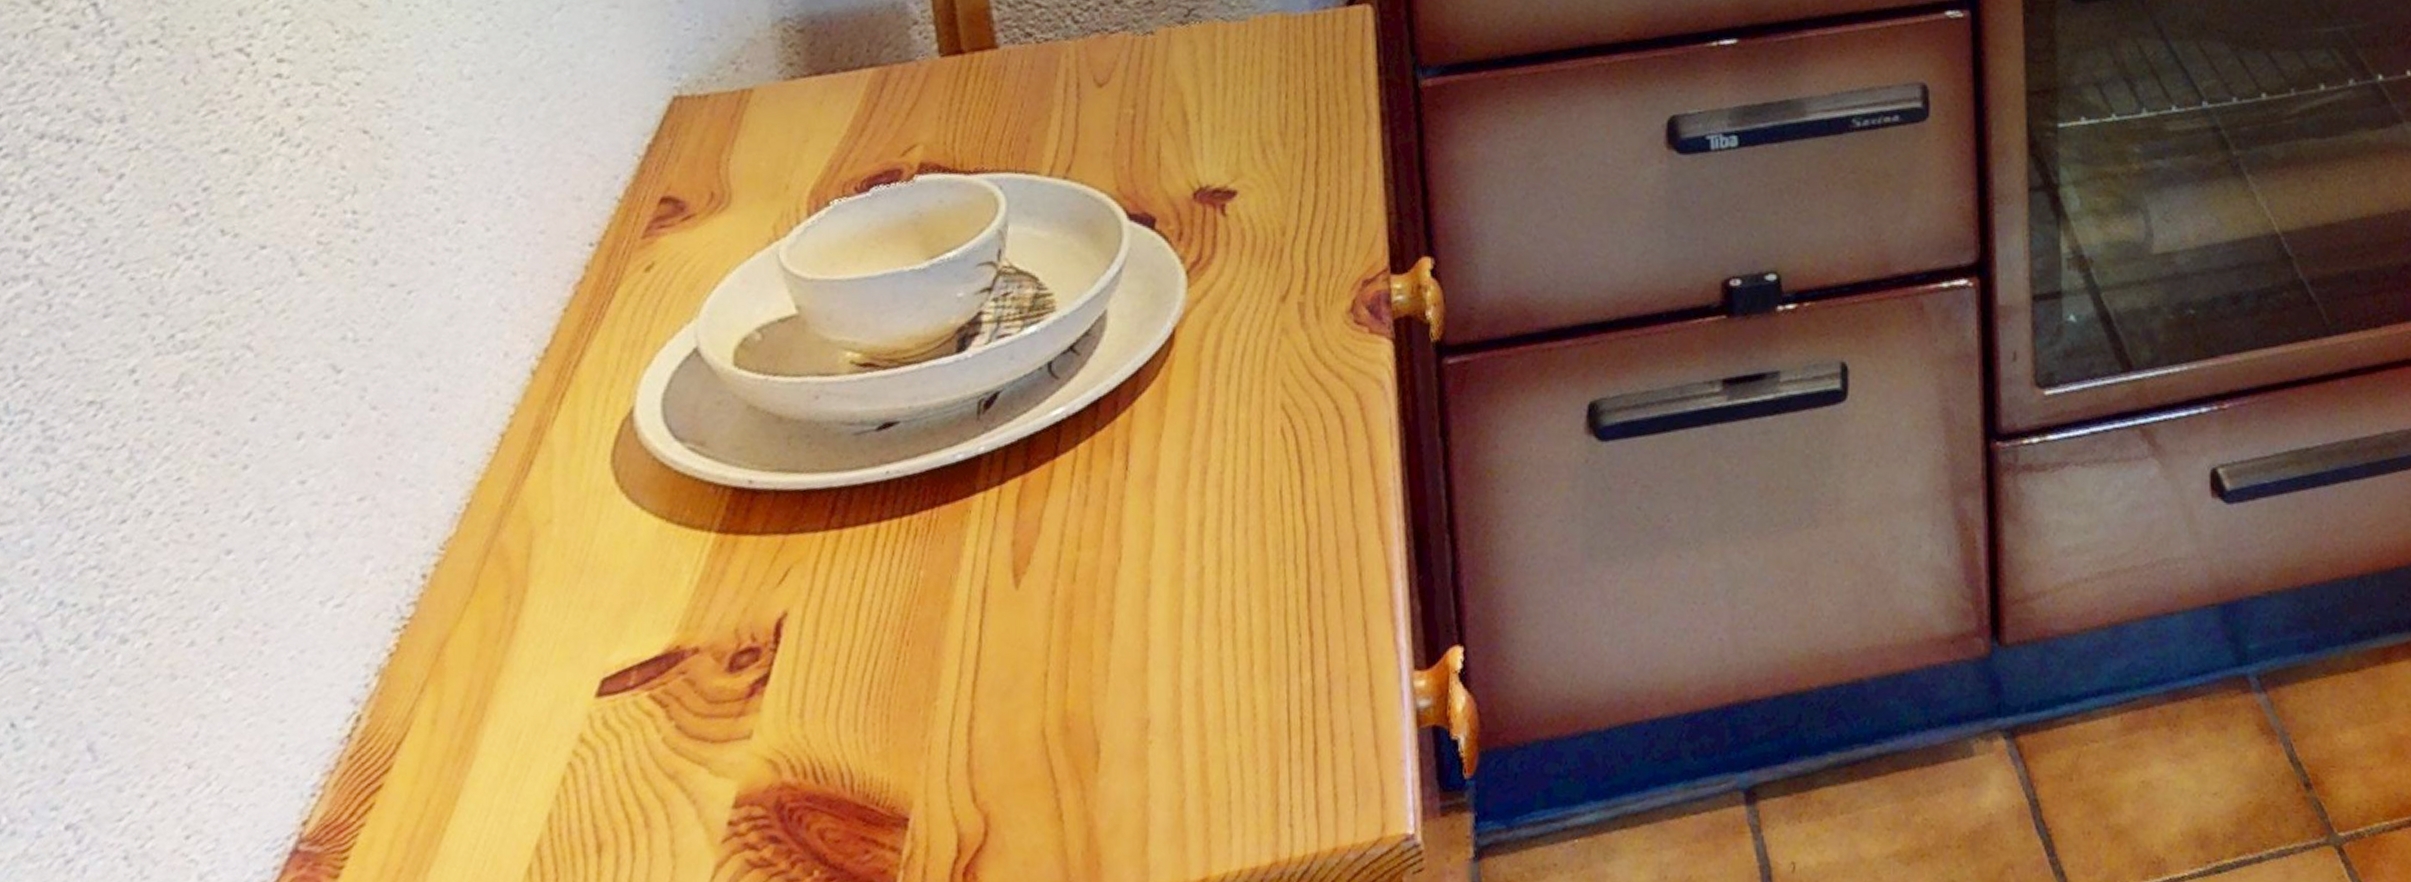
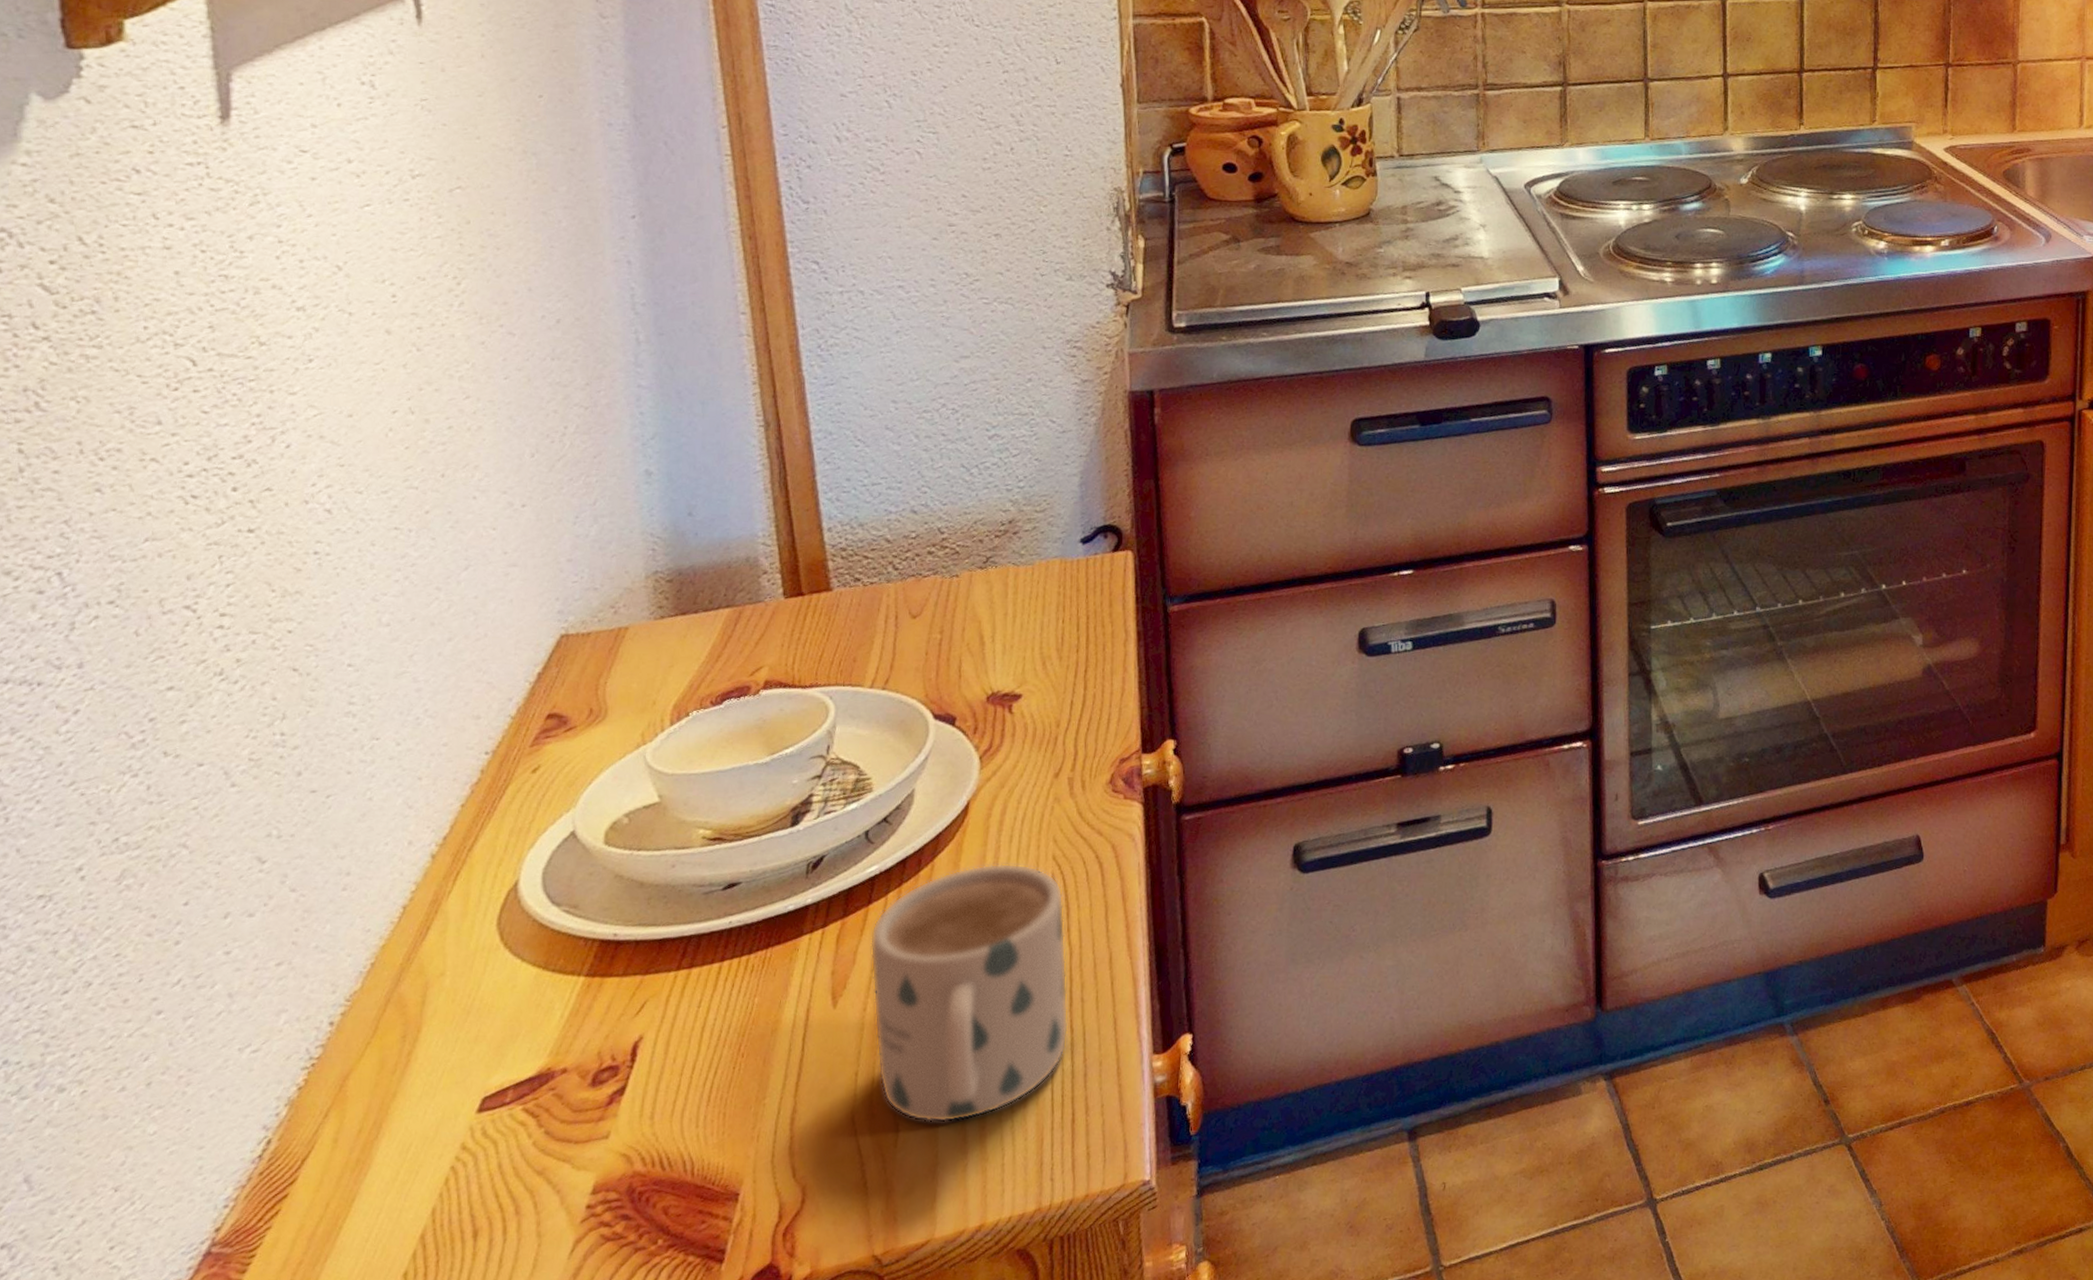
mug: none [1057,410,1307,745] -> present [869,863,1069,1123]

